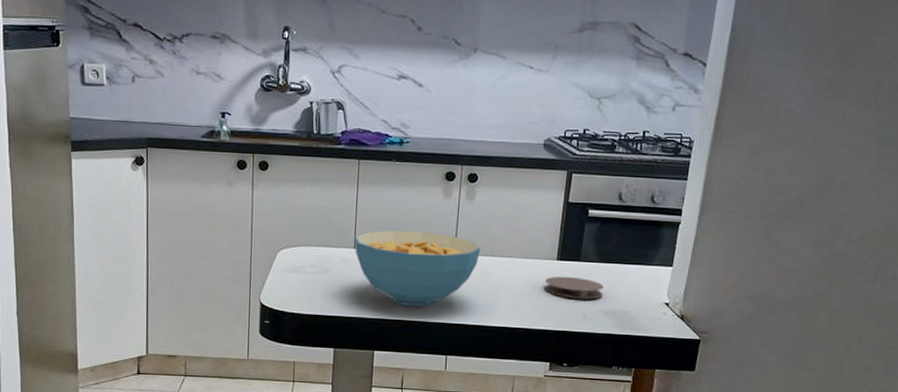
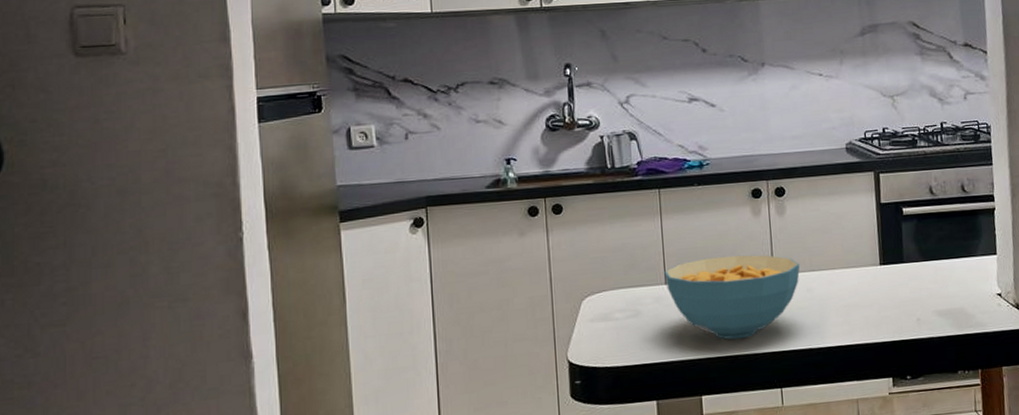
coaster: present [544,276,604,299] -> none [871,280,933,304]

